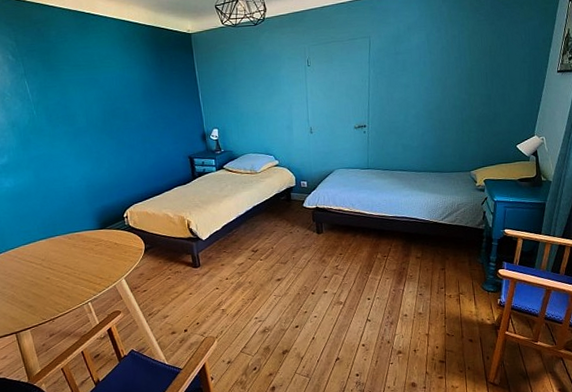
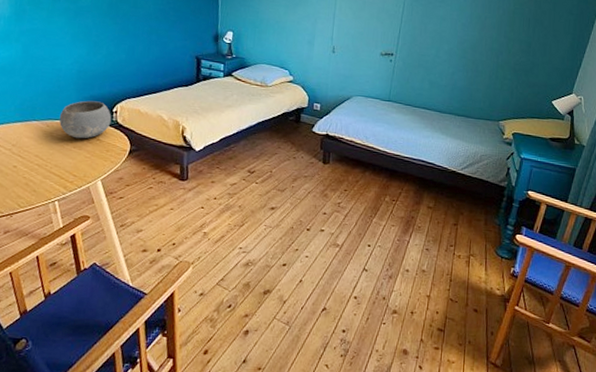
bowl: none [78,210,124,246] -> present [59,100,112,139]

